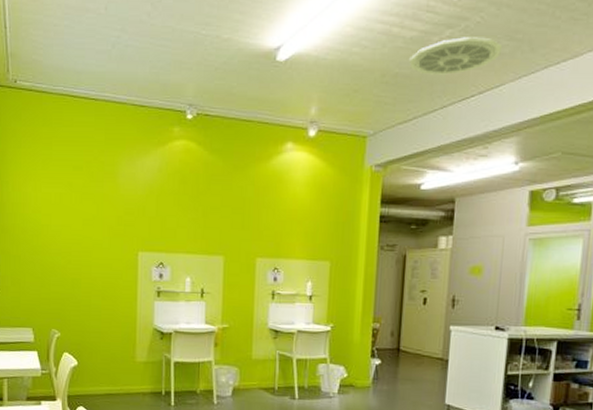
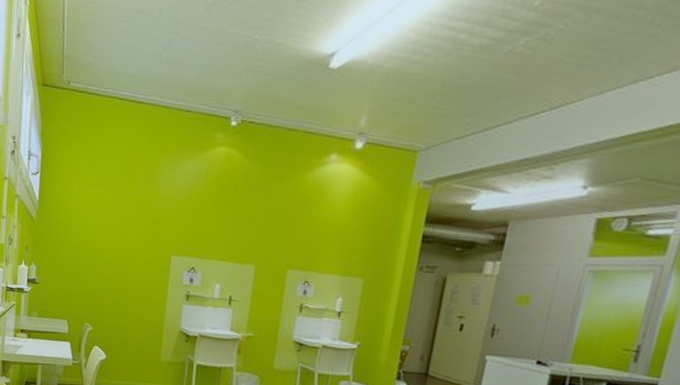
ceiling vent: present [409,37,503,75] -> none [474,46,586,87]

